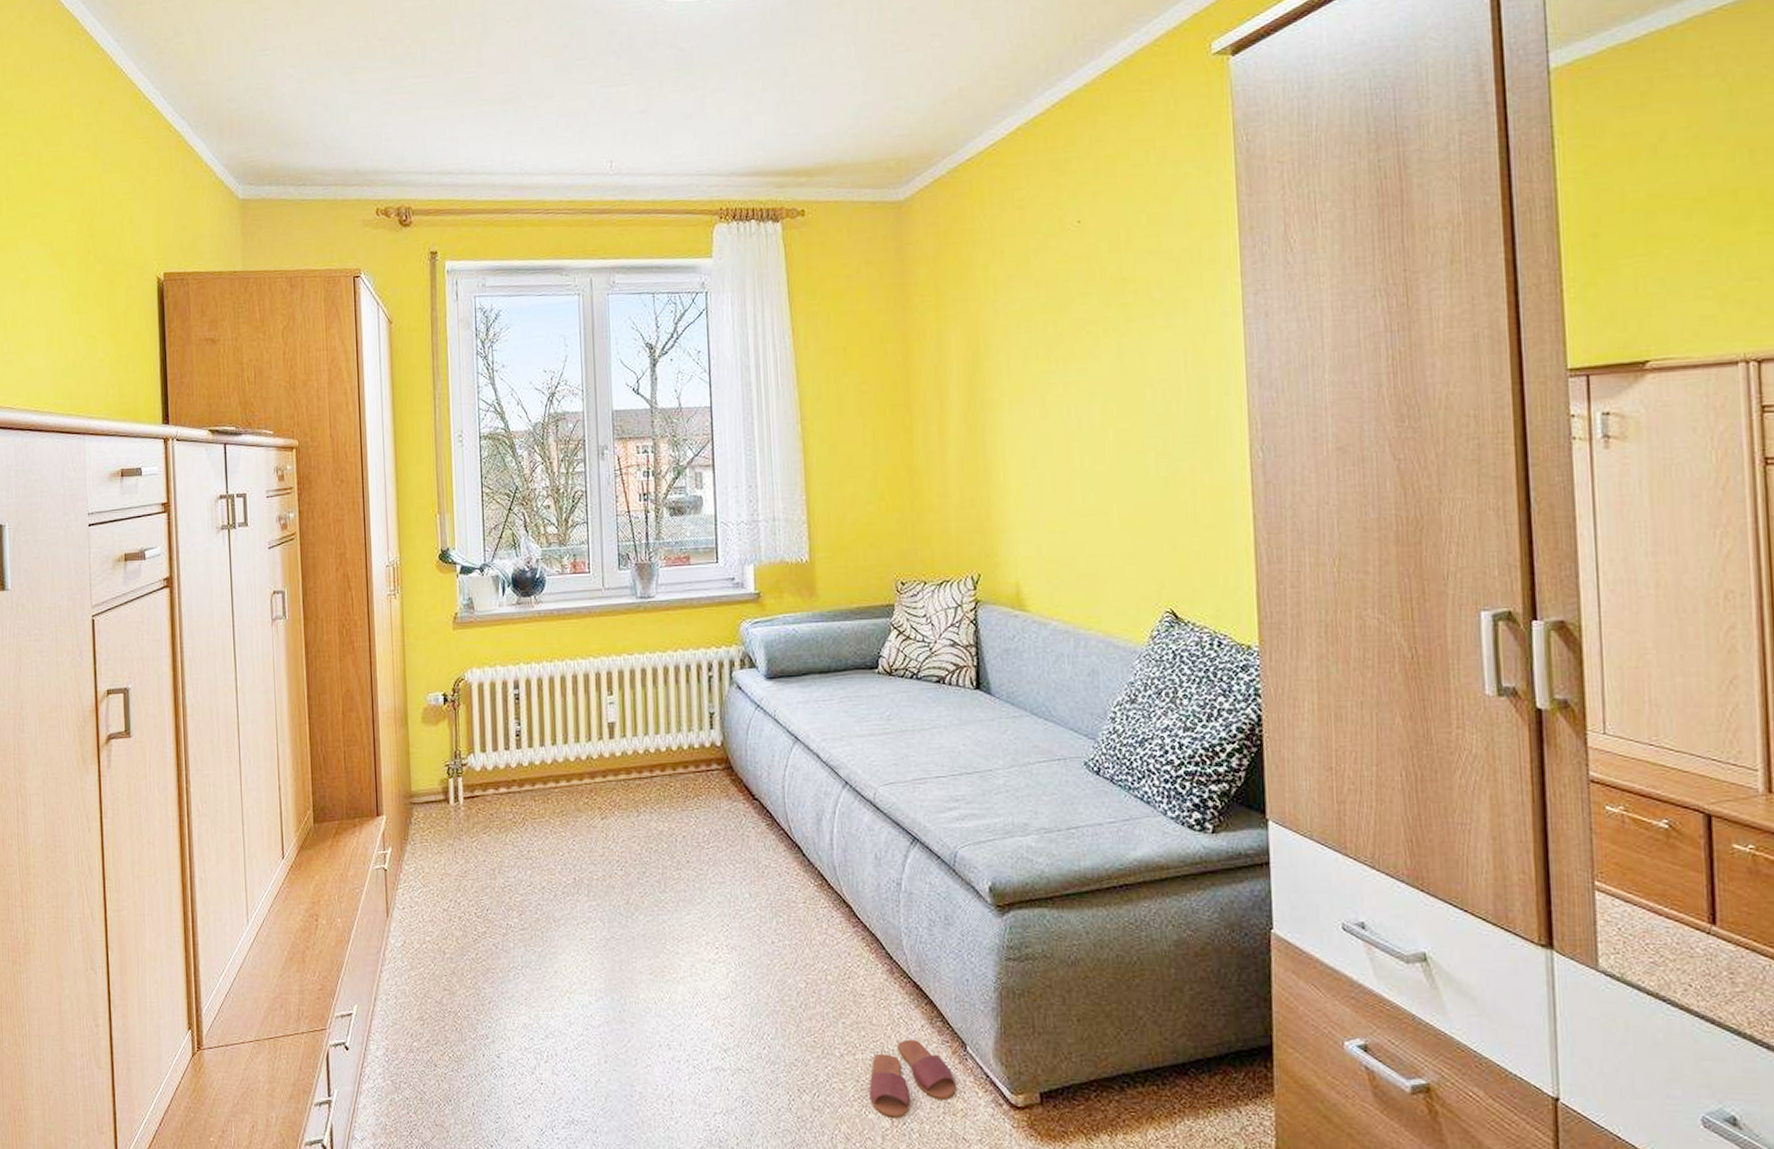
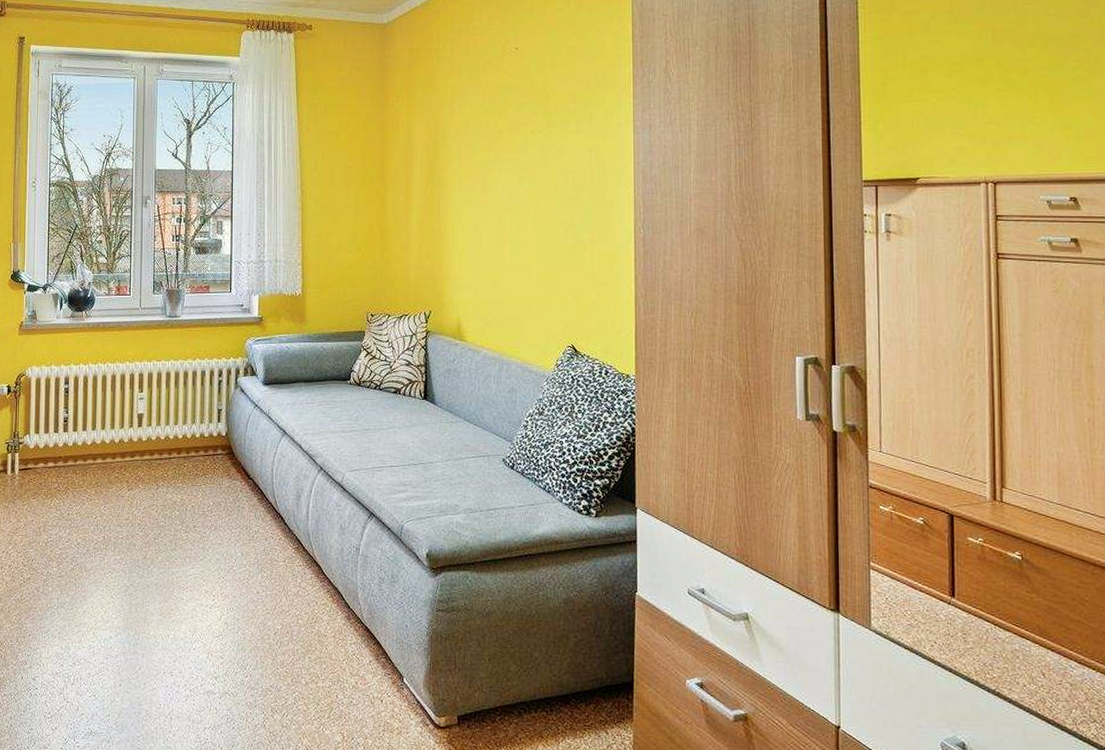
slippers: present [869,1039,956,1118] -> none [327,671,394,734]

